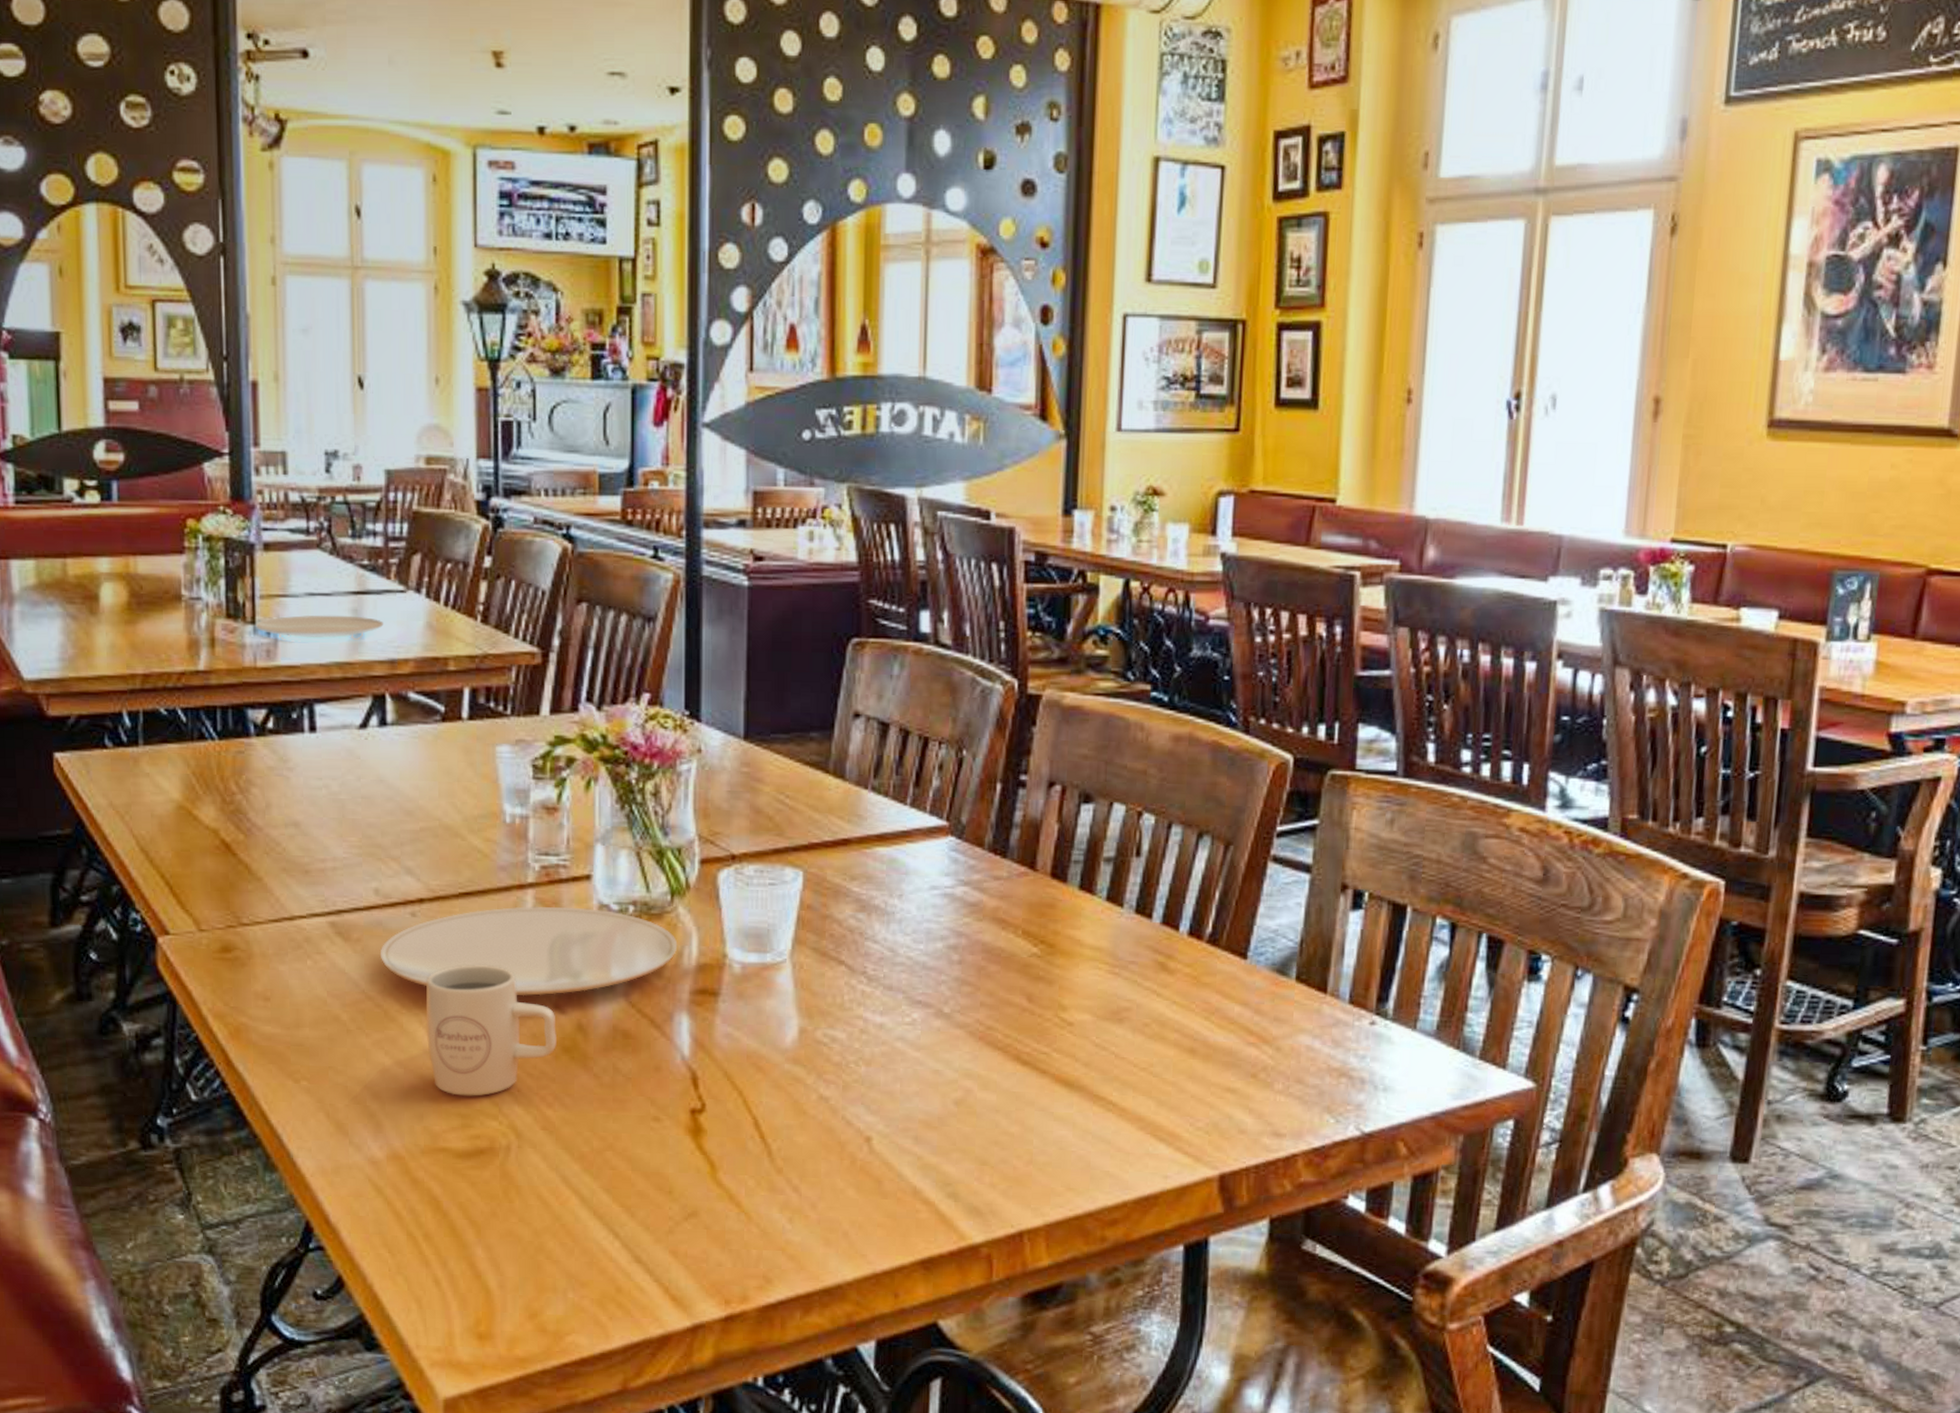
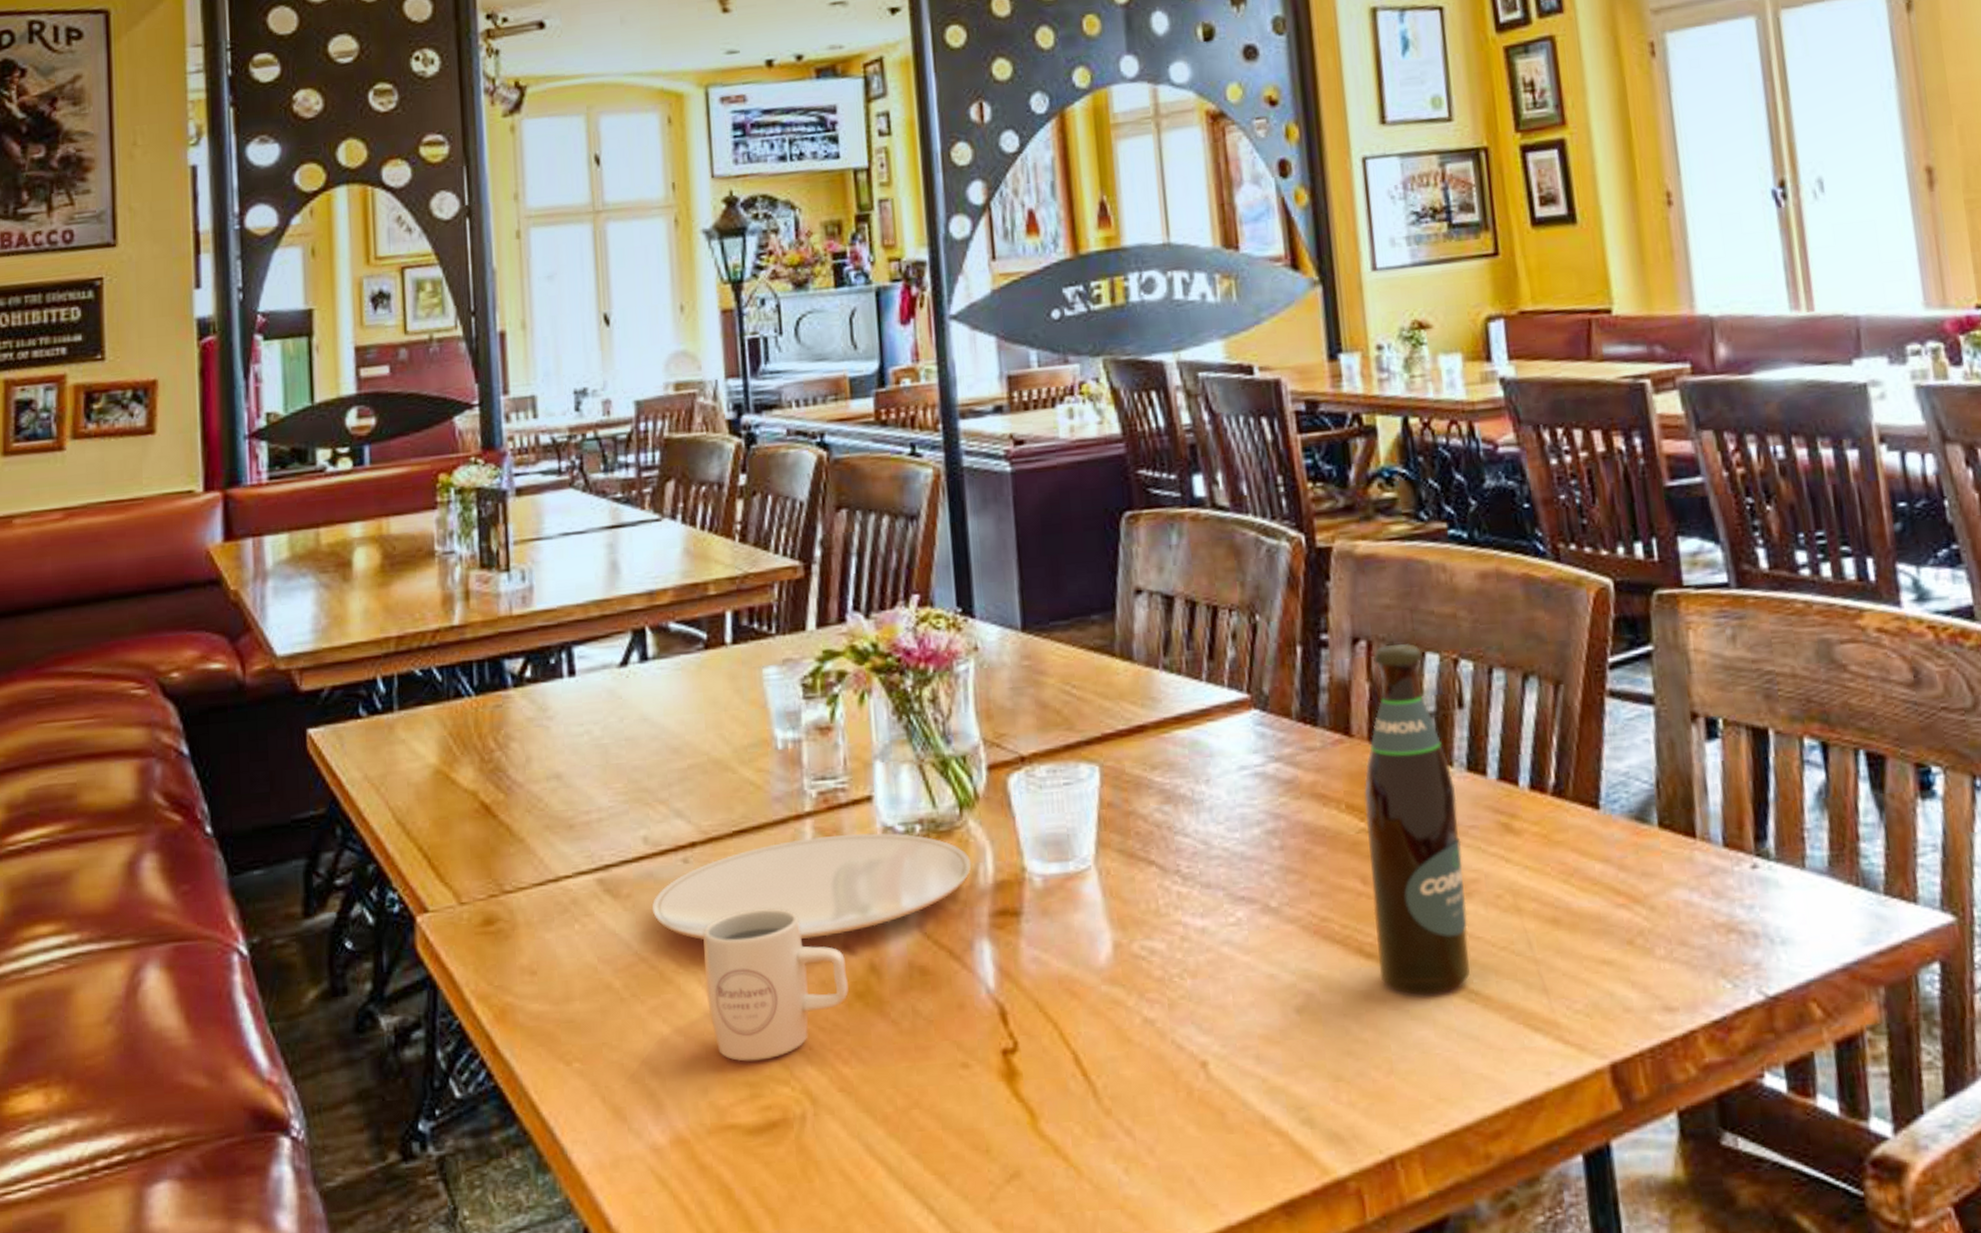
plate: present [255,615,383,640] -> none [510,551,640,581]
bottle: none [1032,791,1123,1102] -> present [1364,644,1470,996]

